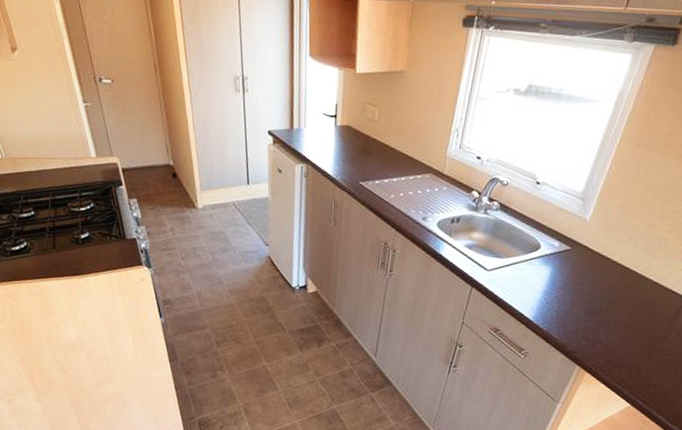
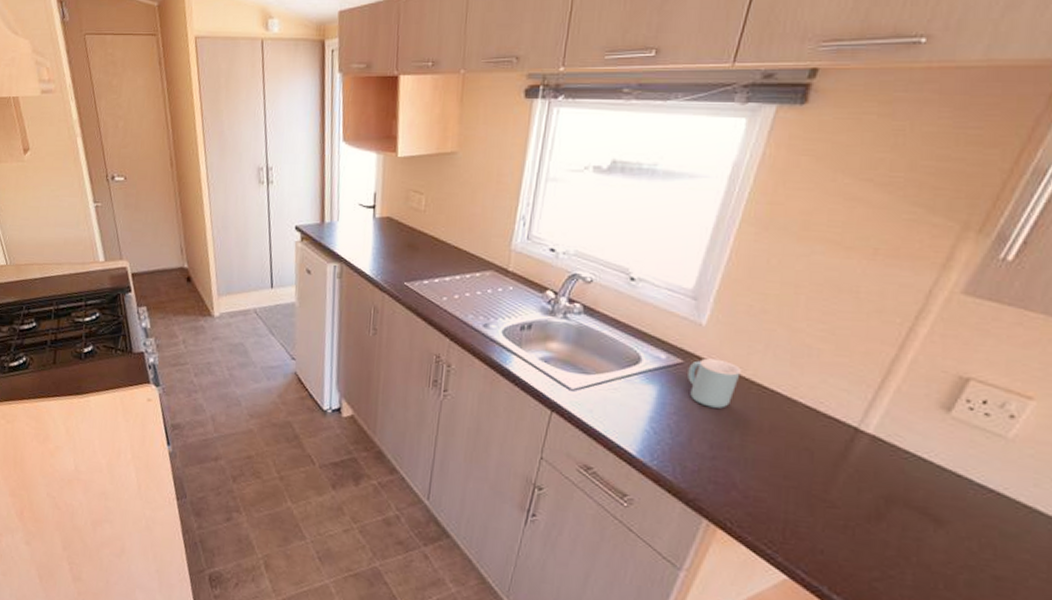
mug: none [573,246,611,284] -> present [688,358,741,408]

